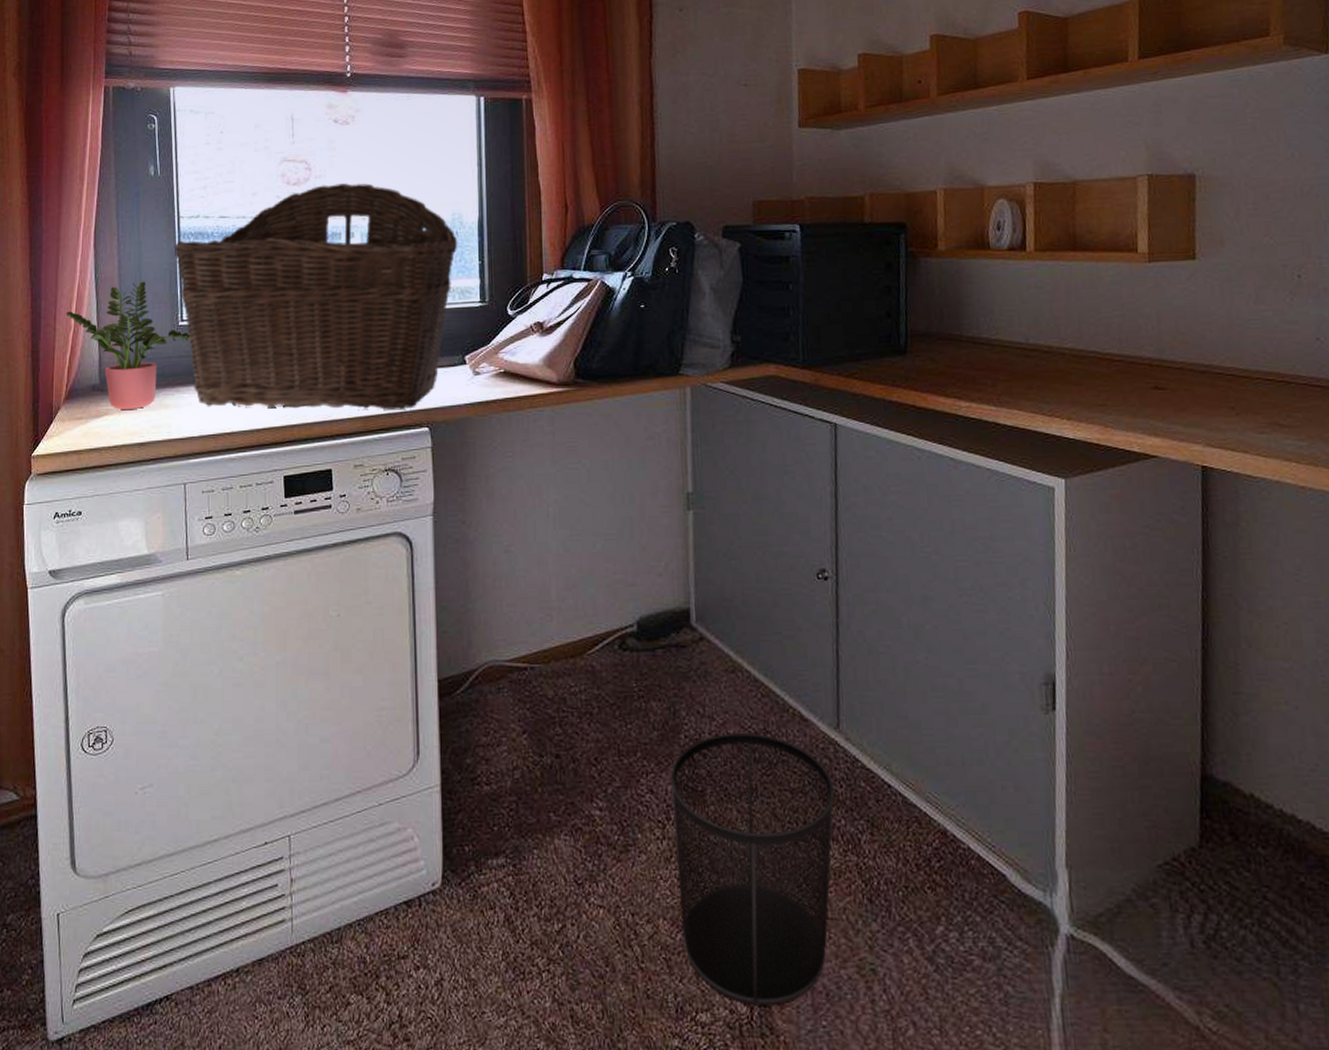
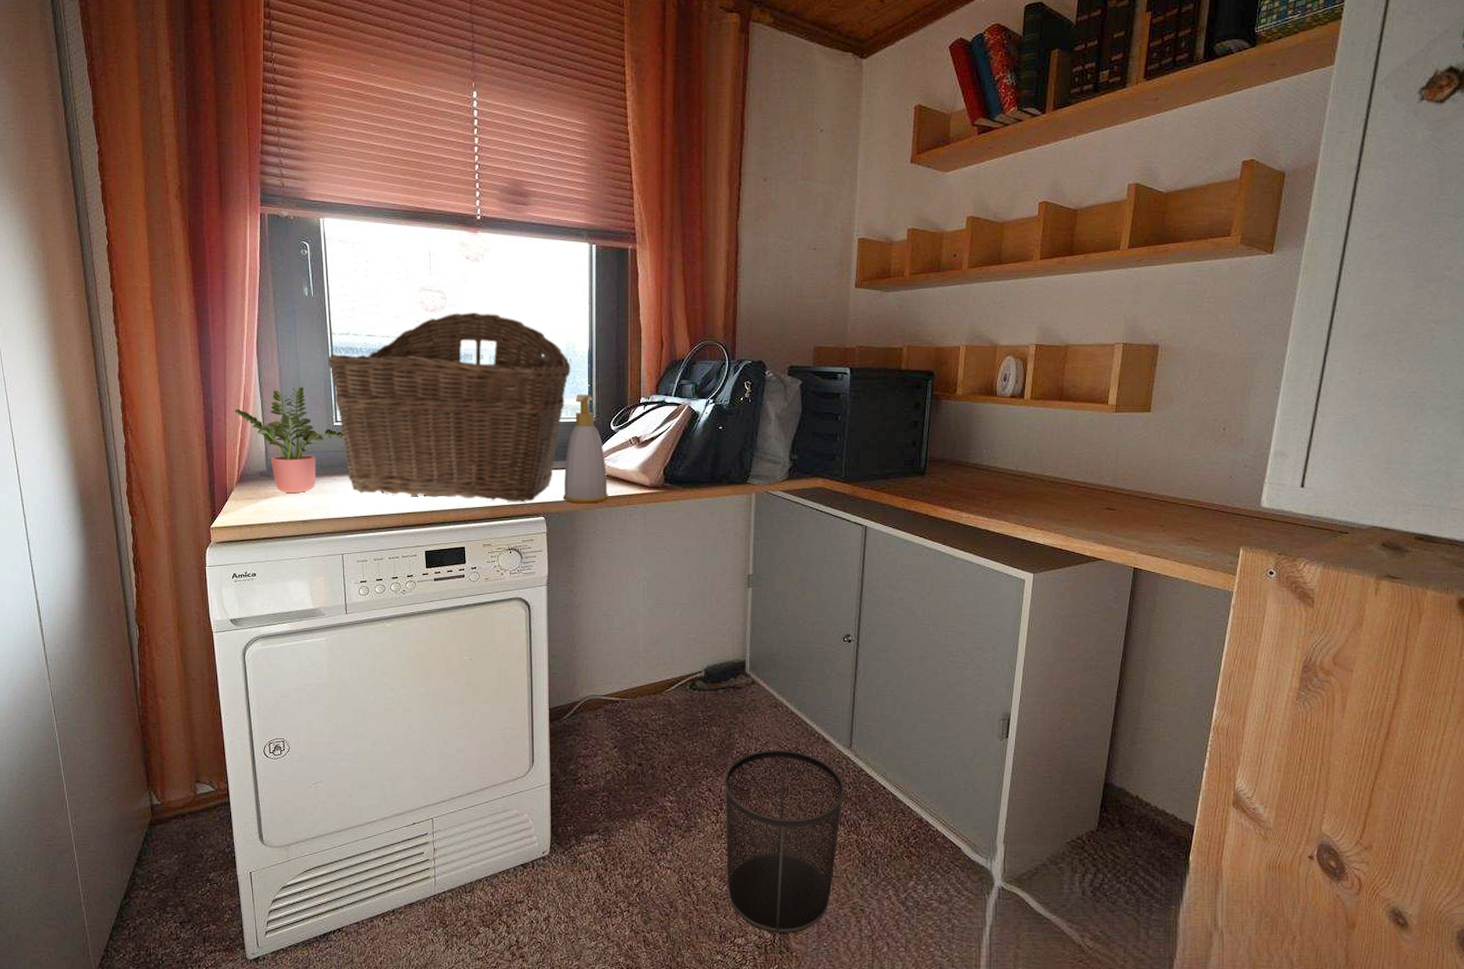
soap bottle: none [450,273,507,409] -> present [562,394,609,504]

